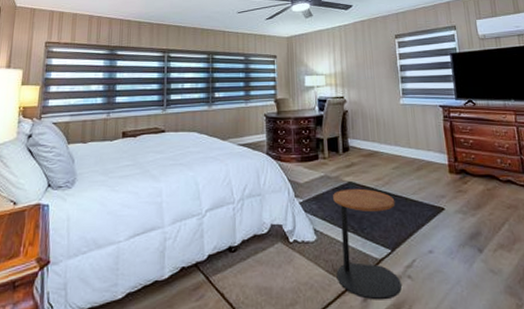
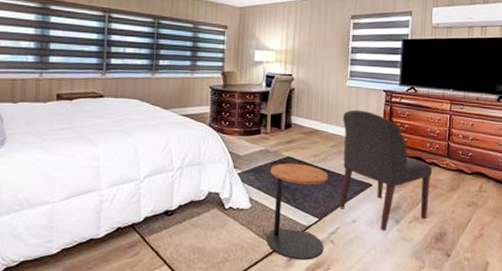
chair: none [401,128,514,263] -> present [339,110,433,231]

